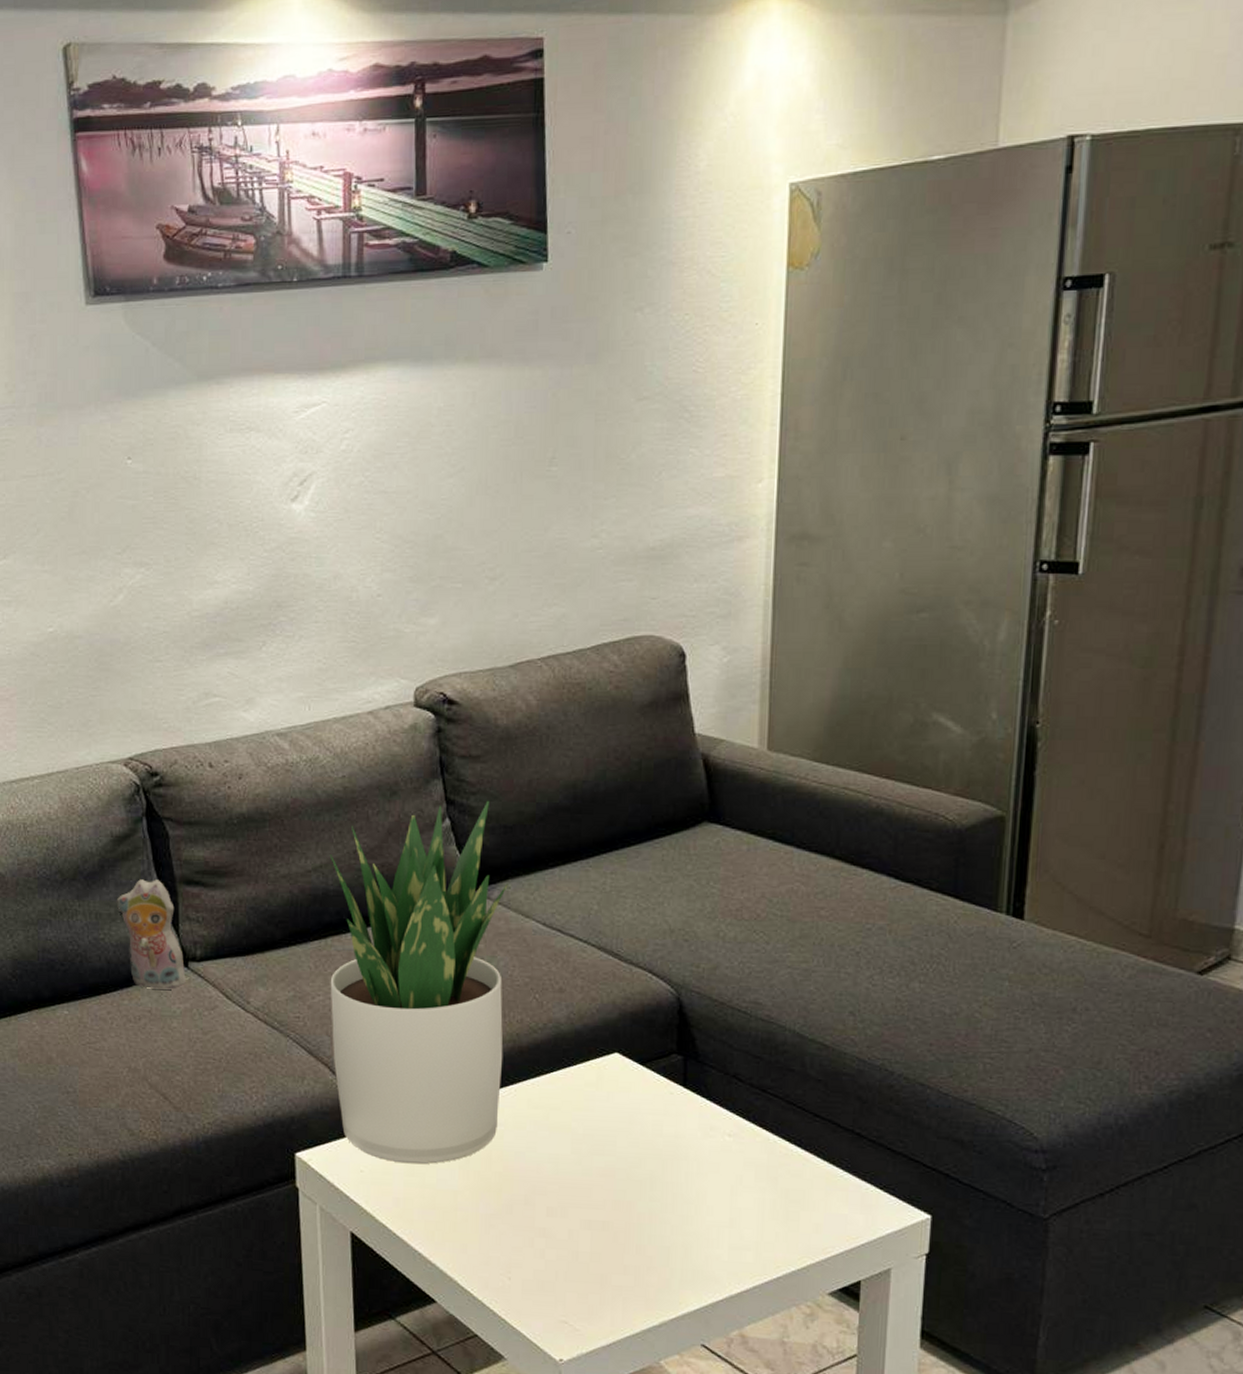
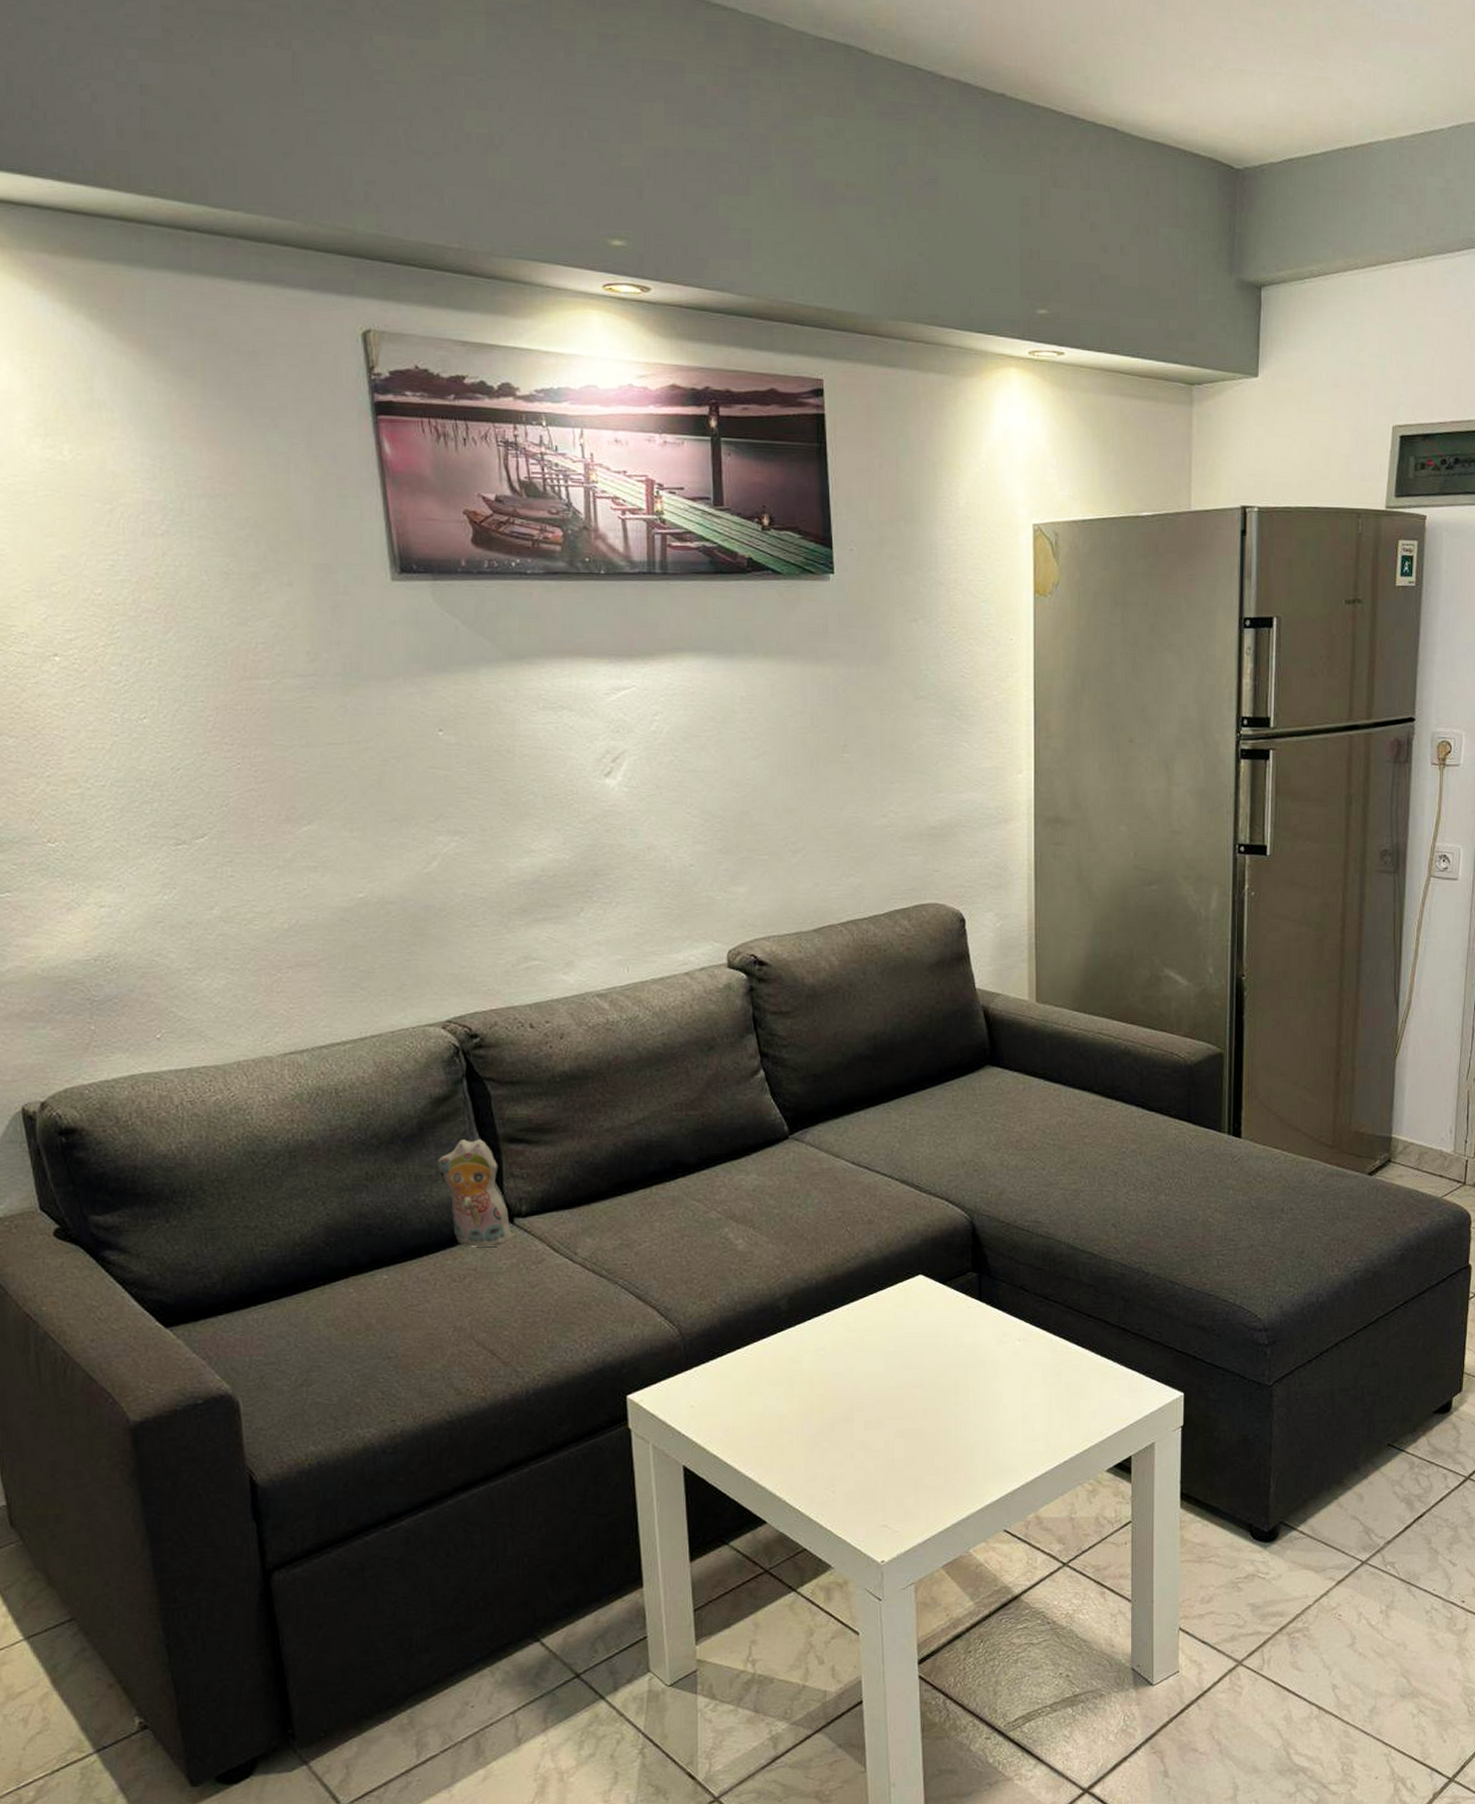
planter: present [329,800,508,1165] -> none [651,1052,820,1395]

